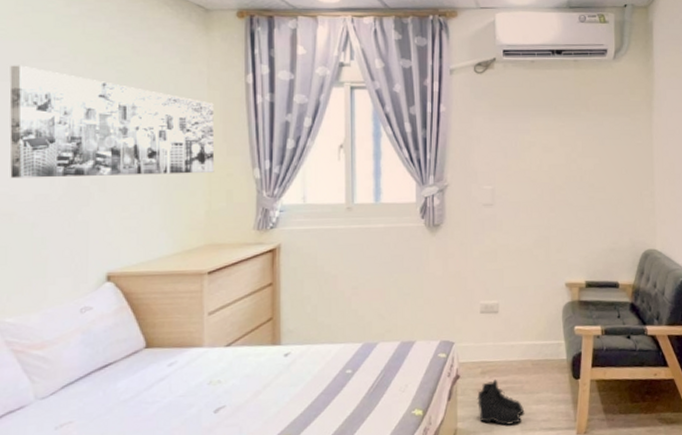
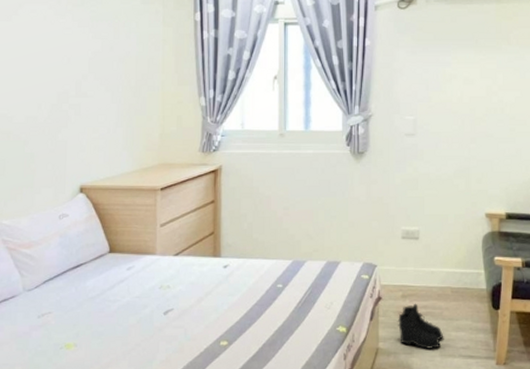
wall art: present [9,65,215,179] -> none [8,7,168,103]

